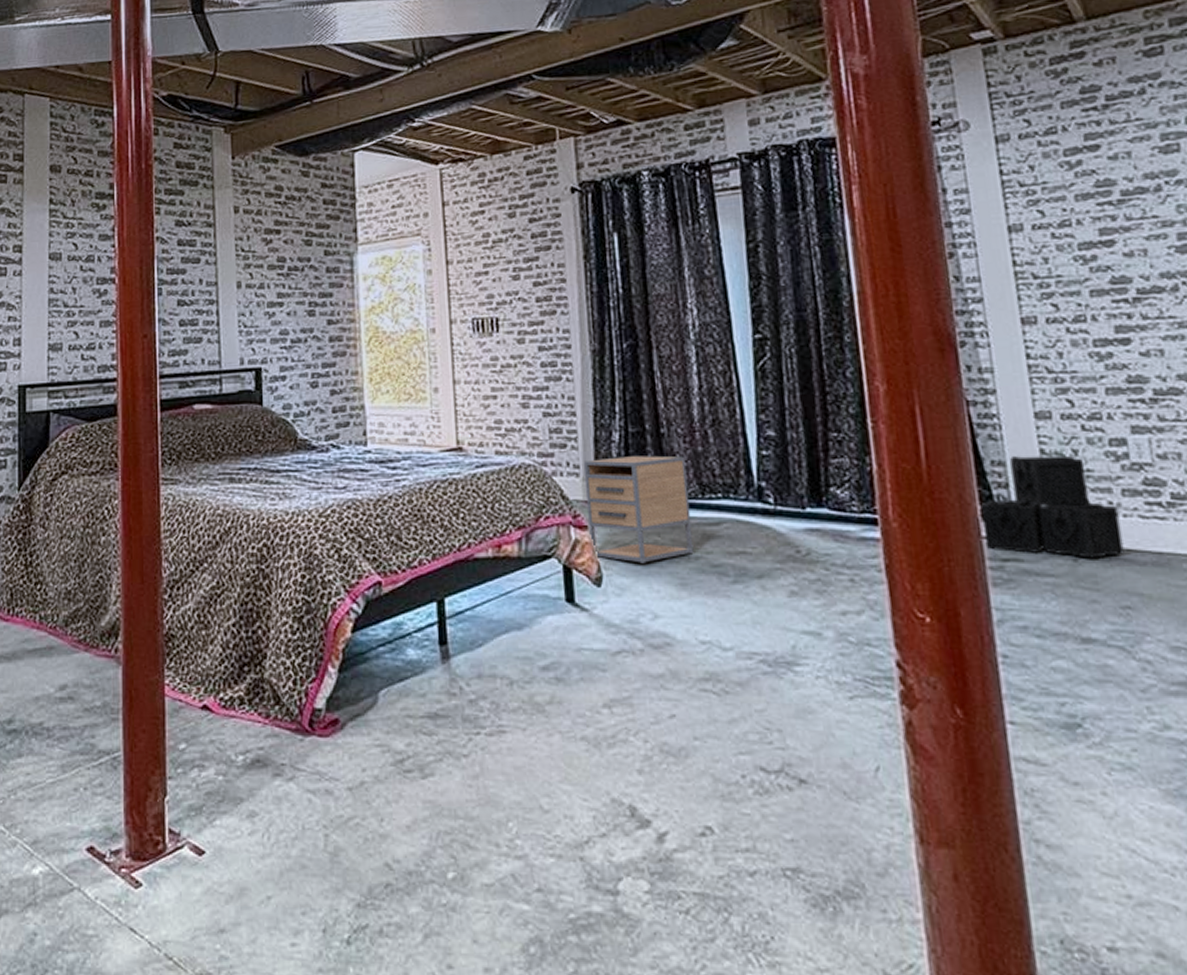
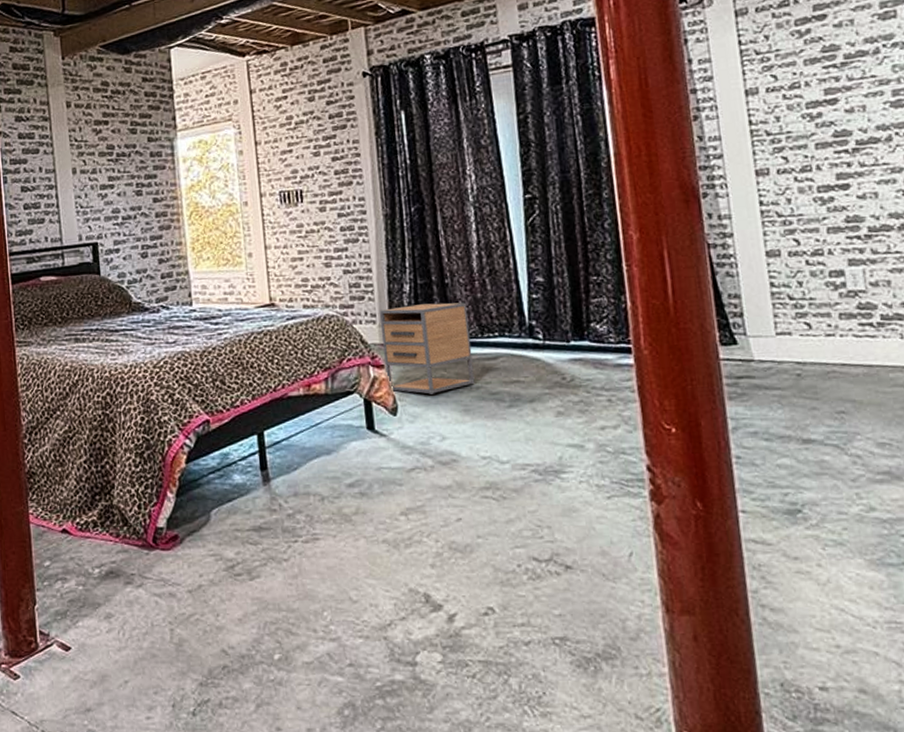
storage crate: present [980,455,1125,559] -> none [719,286,840,373]

